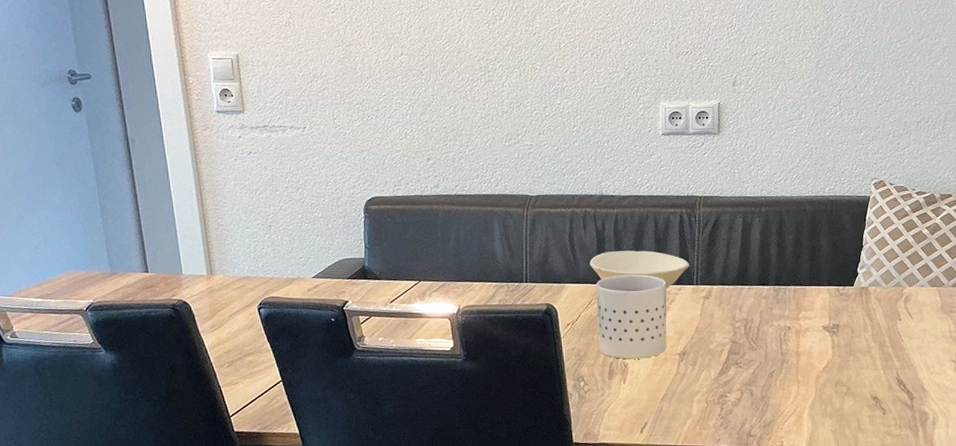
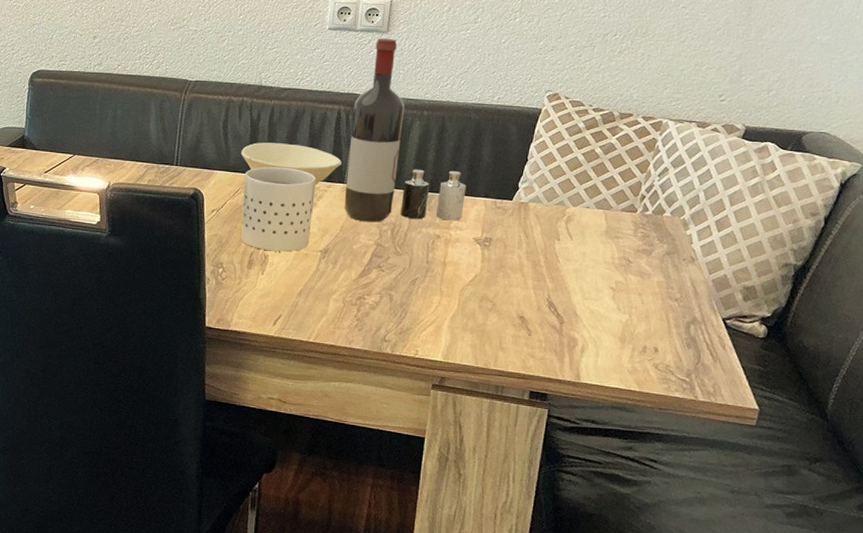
wine bottle: none [695,139,744,321] -> present [344,38,405,222]
candle: none [750,262,810,314] -> present [400,169,467,221]

